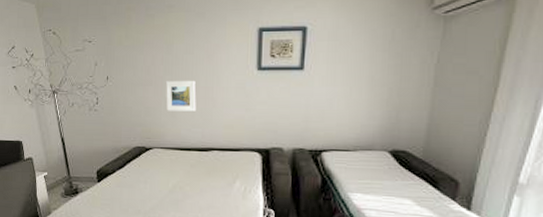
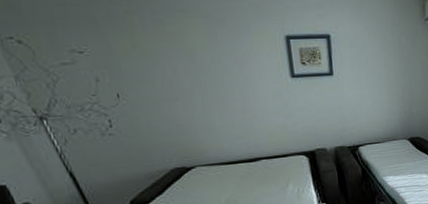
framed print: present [165,81,196,112] -> none [194,92,236,126]

